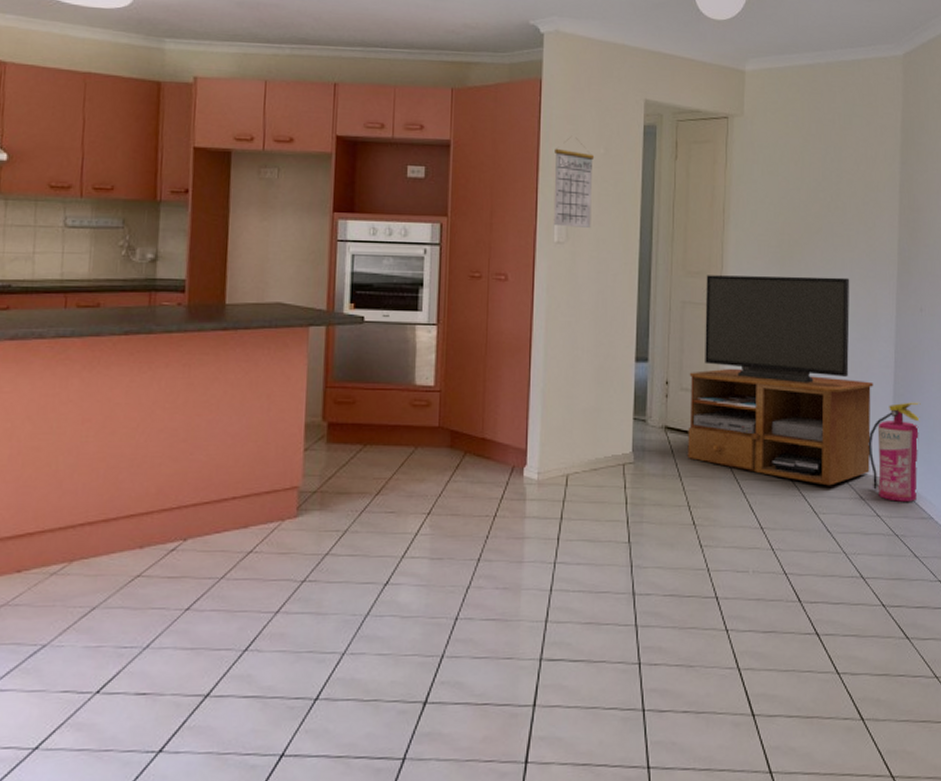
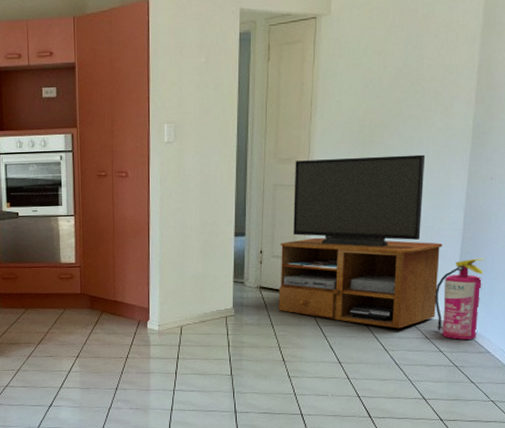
calendar: present [553,137,595,229] -> none [162,50,197,129]

